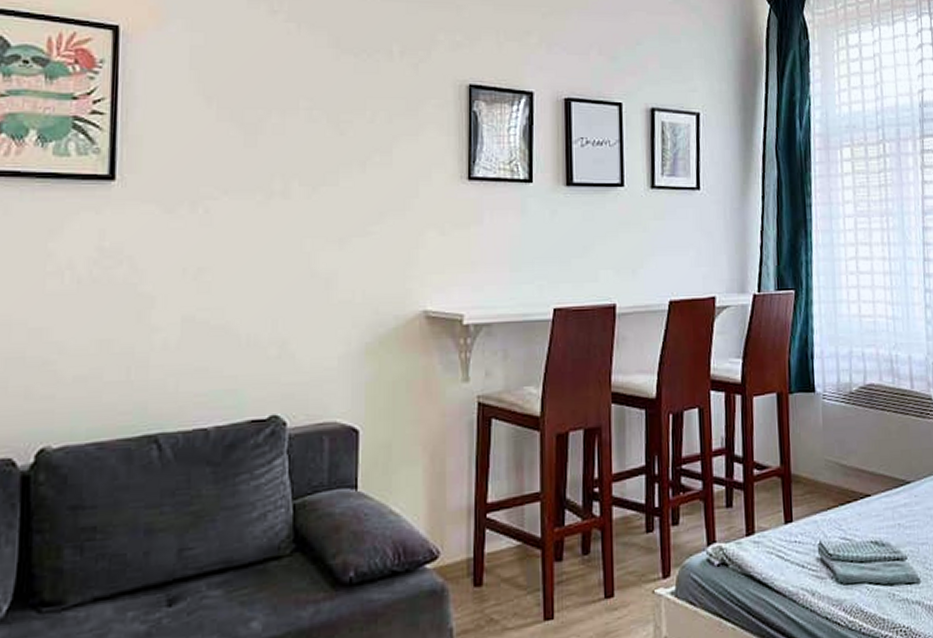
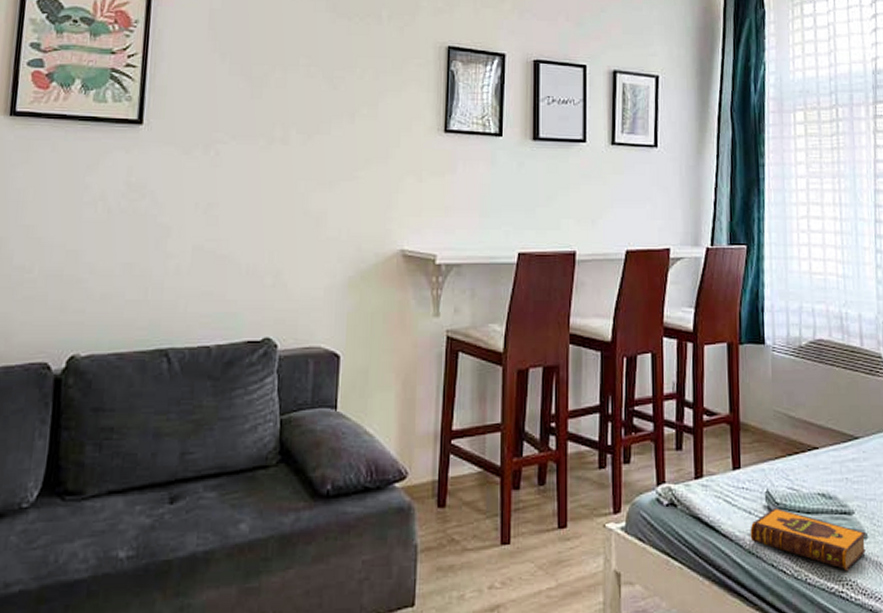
hardback book: none [803,558,919,617] -> present [750,507,866,571]

